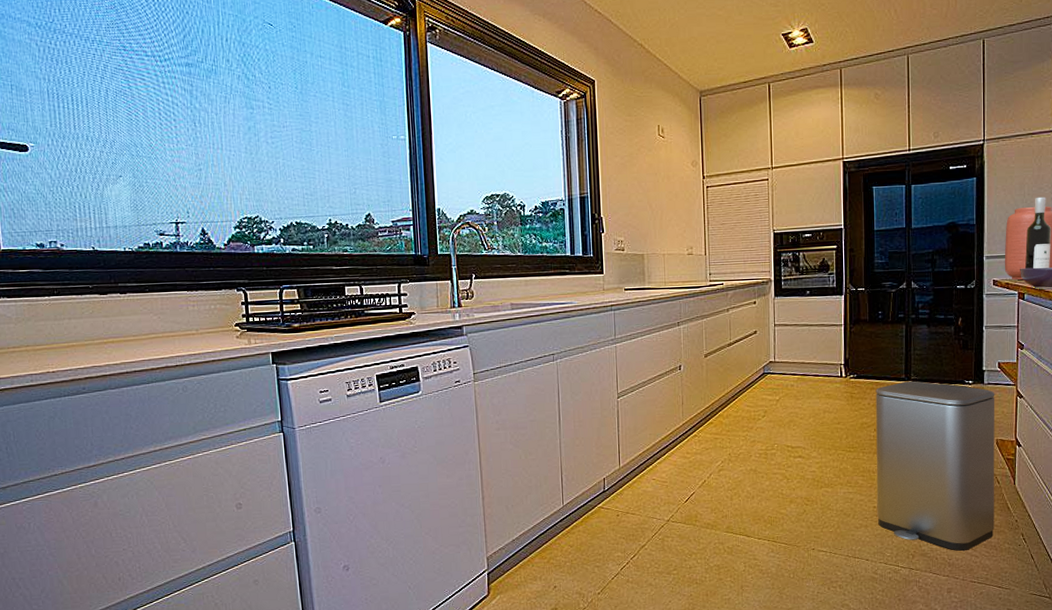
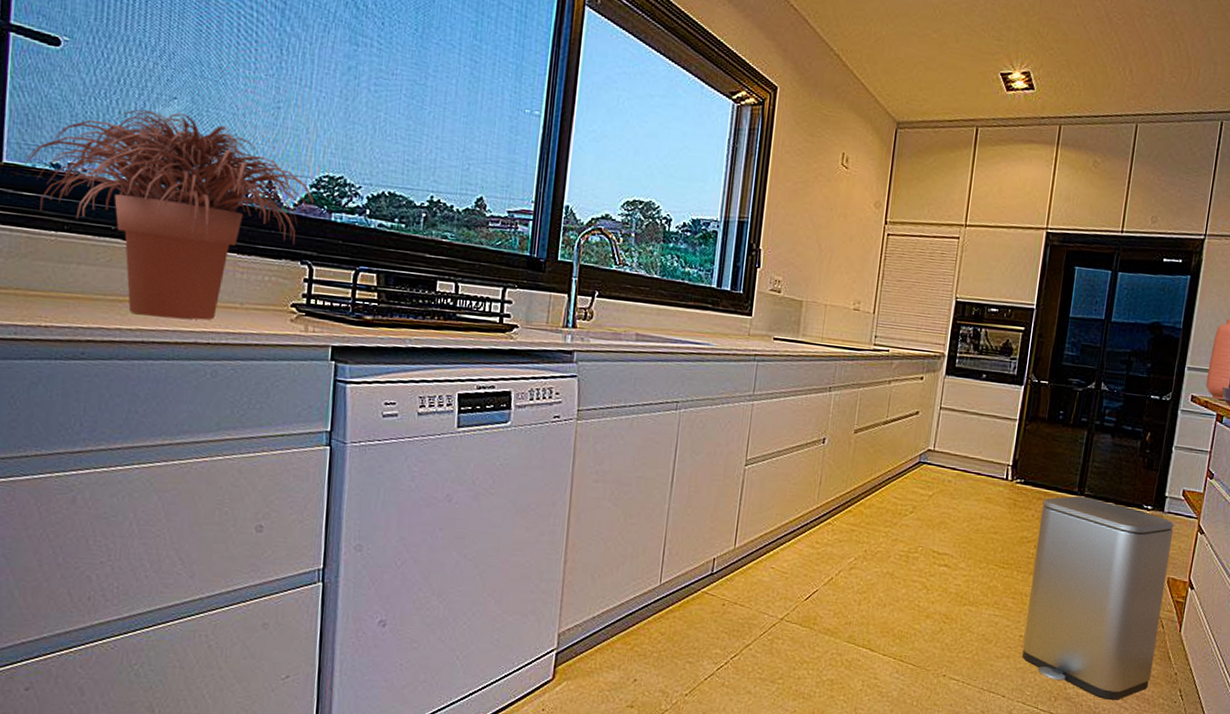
potted plant: none [16,187,239,352] -> present [23,109,314,320]

